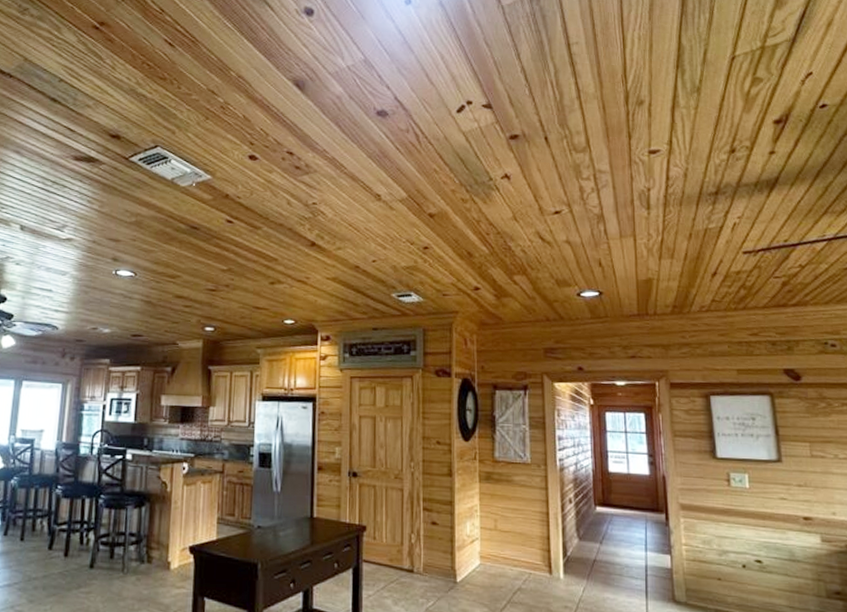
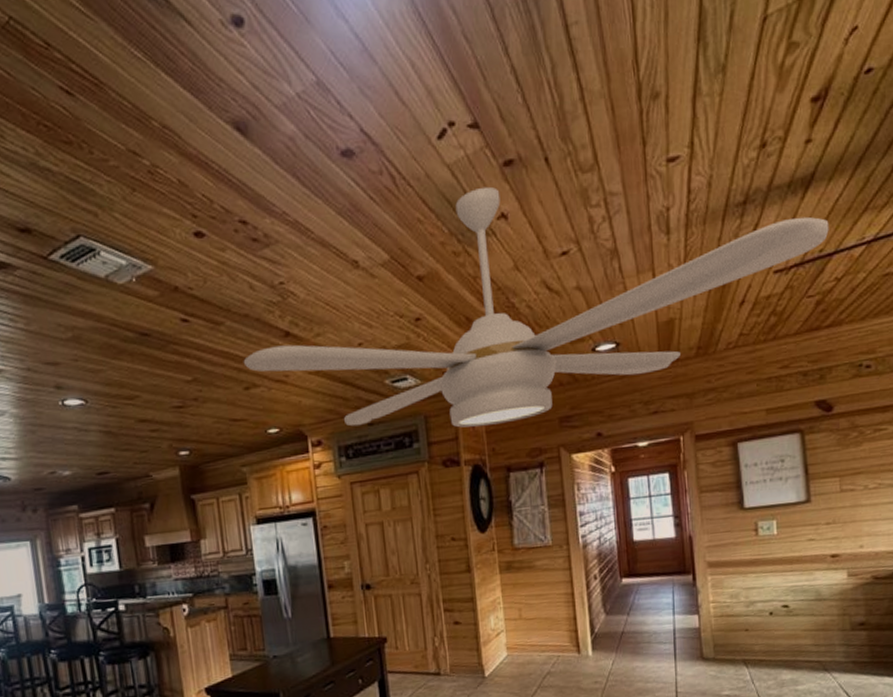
ceiling fan: none [272,152,793,346] -> present [243,186,829,428]

